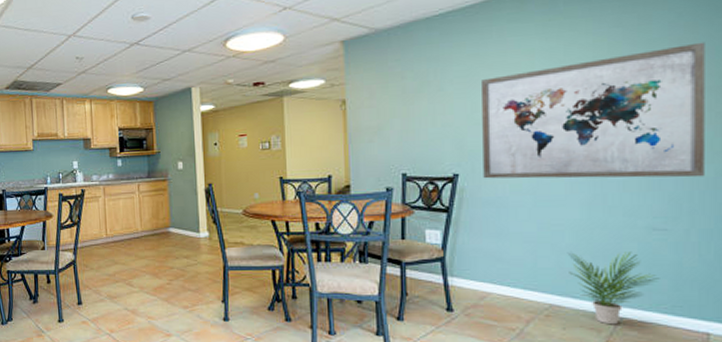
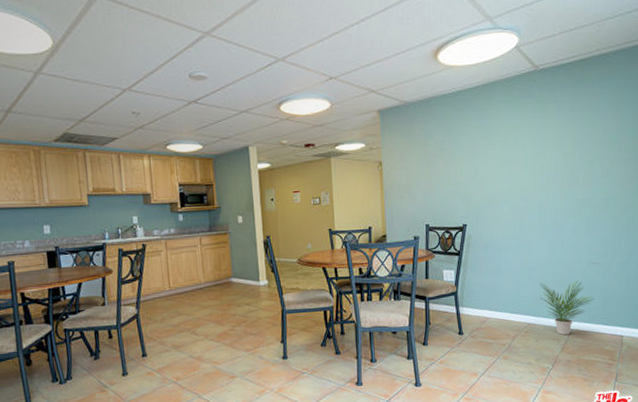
wall art: present [482,42,705,179] -> none [483,126,623,228]

